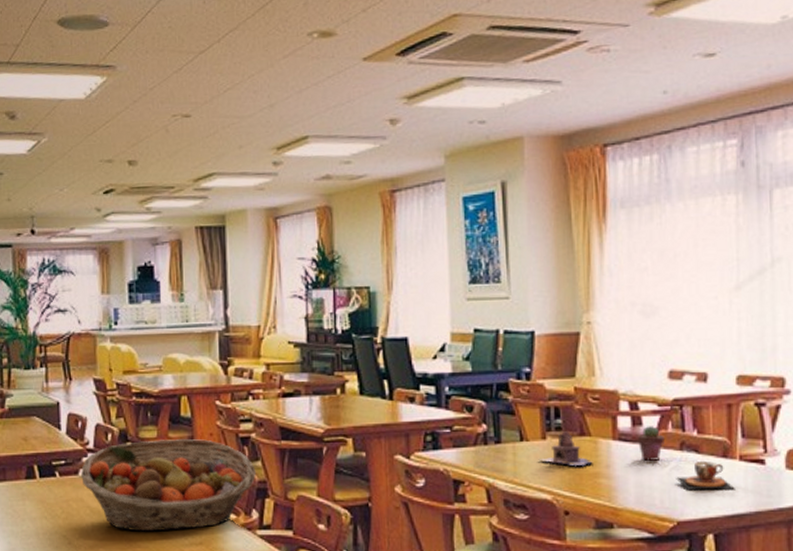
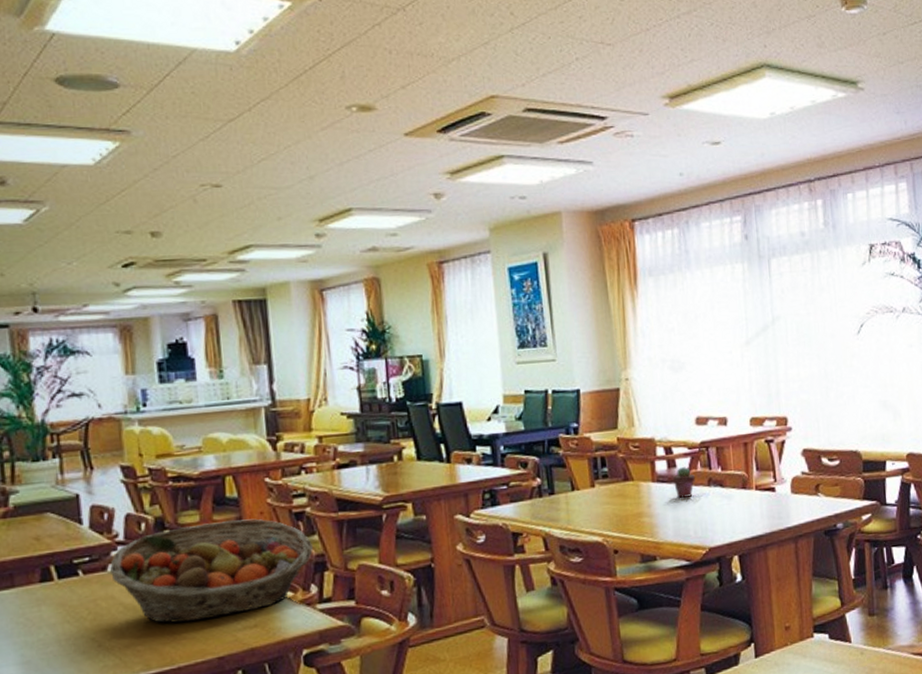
teapot: present [538,430,593,467] -> none [589,477,637,509]
teacup: present [676,461,735,491] -> none [706,493,754,521]

